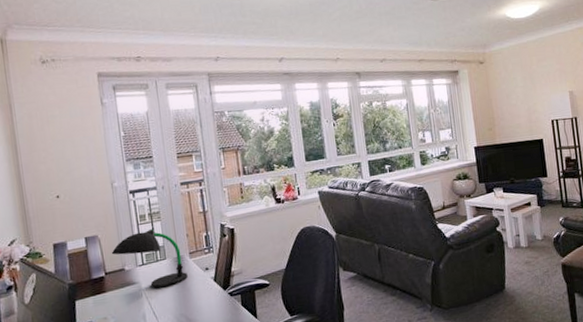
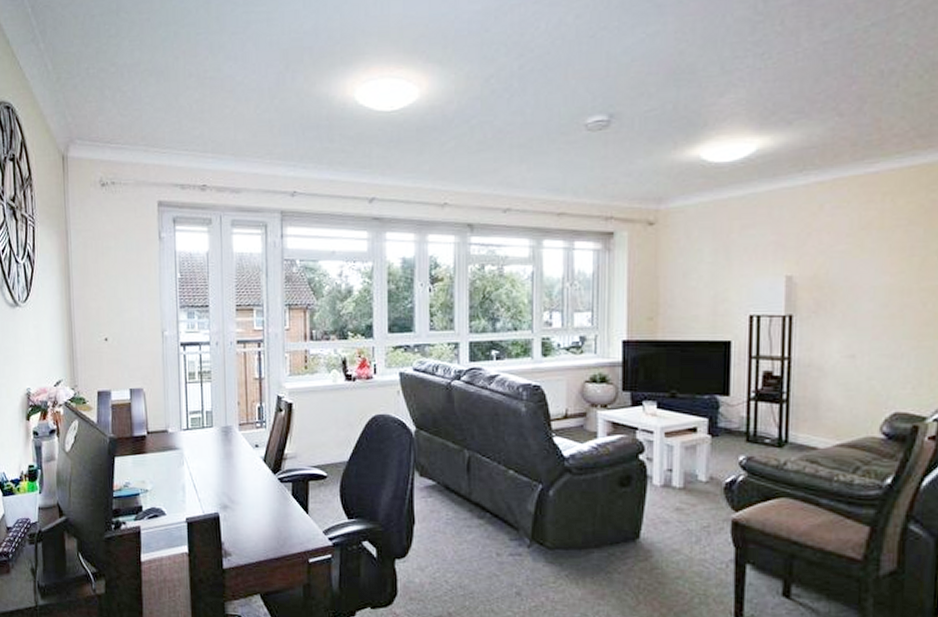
desk lamp: present [111,228,188,289] -> none [155,389,235,459]

